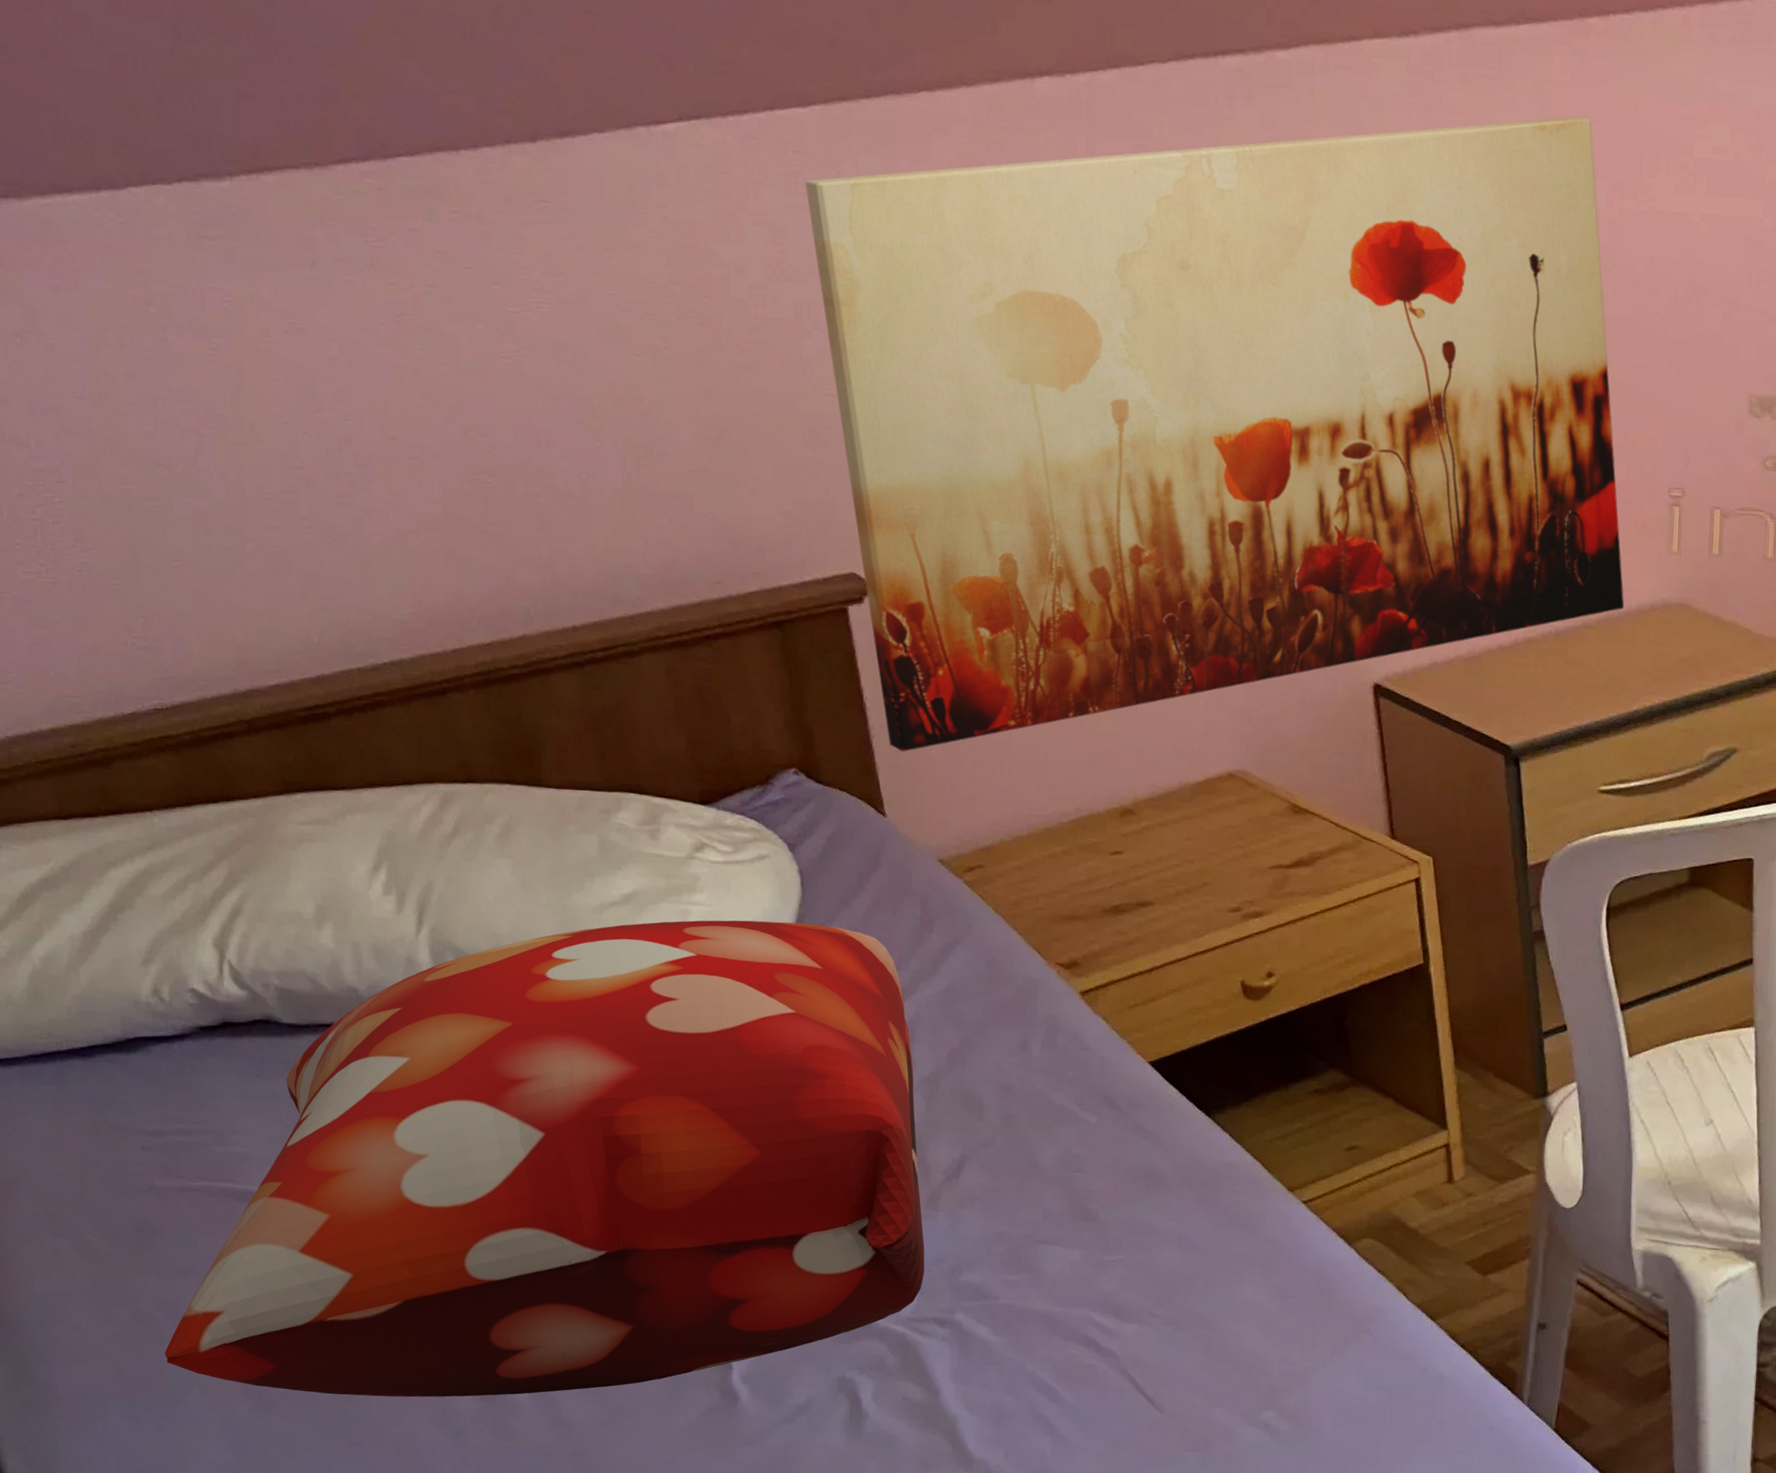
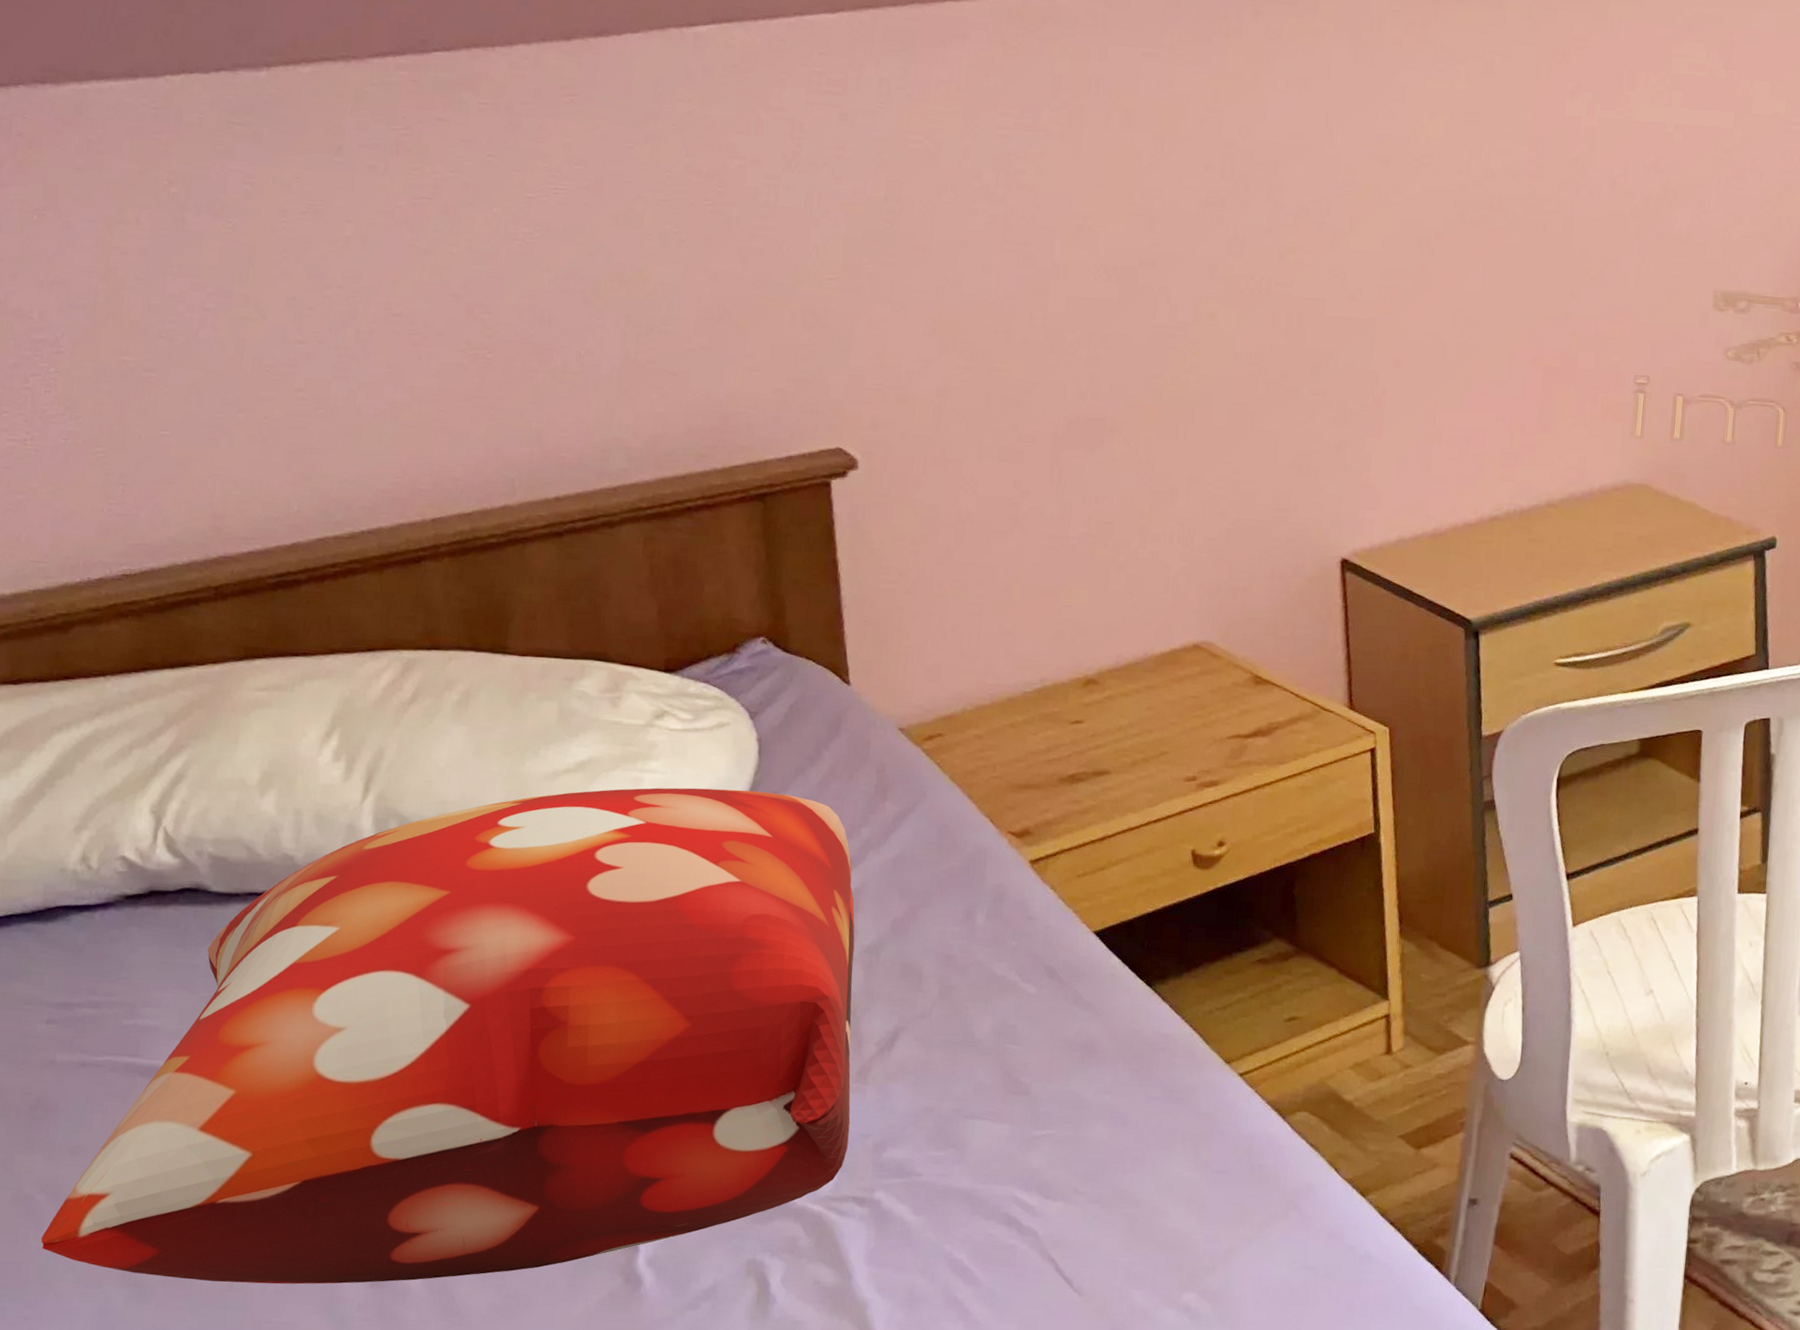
wall art: present [805,116,1625,752] -> none [826,34,1588,622]

